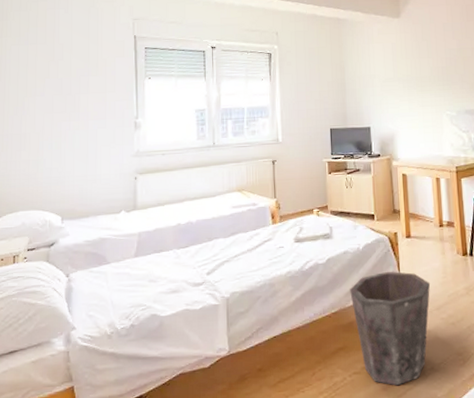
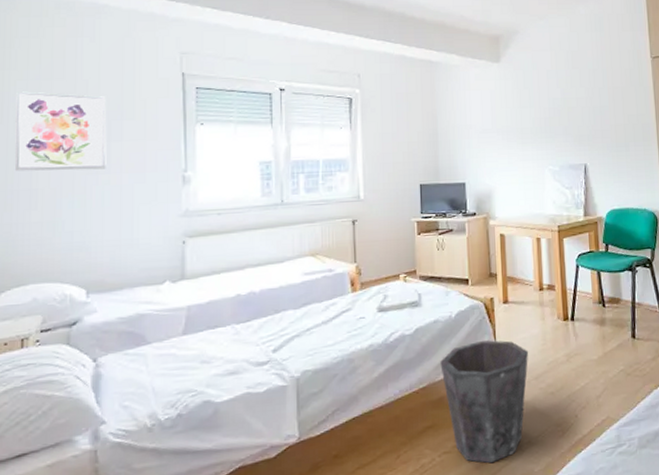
wall art: none [9,54,77,119] -> present [14,91,107,172]

